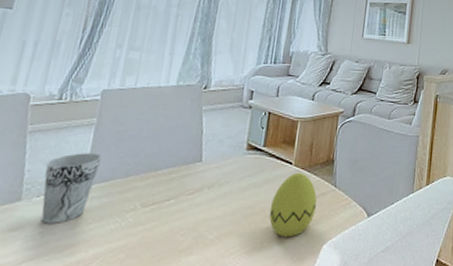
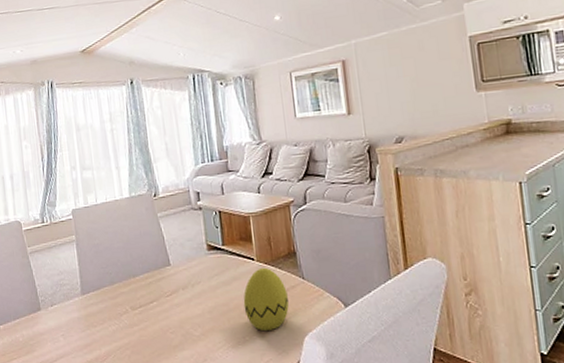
cup: present [41,153,102,223] -> none [49,266,89,328]

